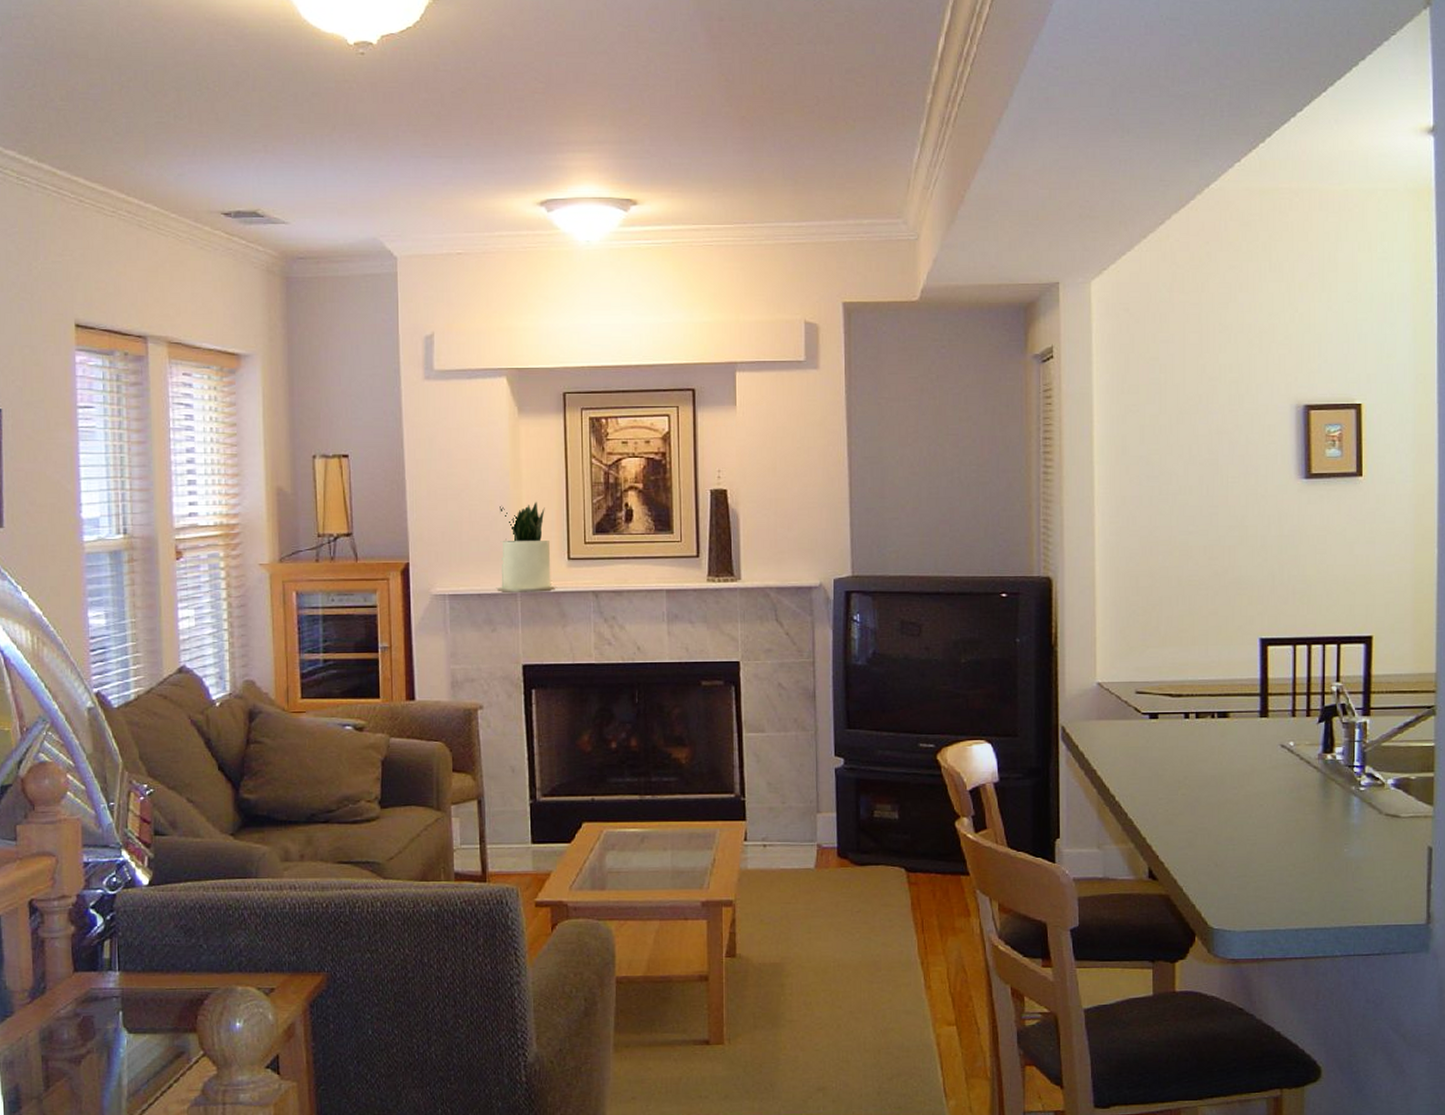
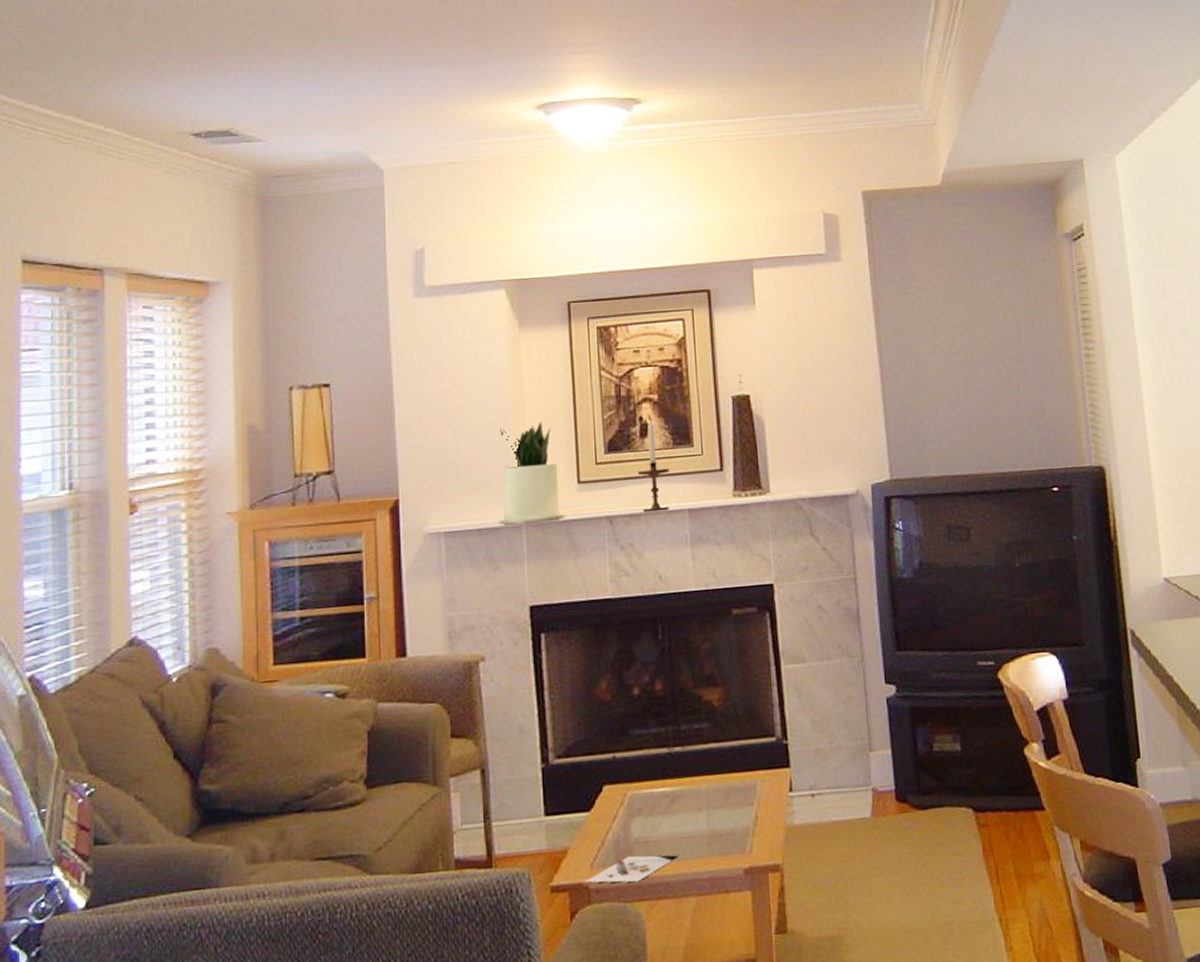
architectural model: none [565,882,645,905] -> present [585,855,678,883]
candlestick: none [622,500,651,590] -> present [637,413,670,513]

